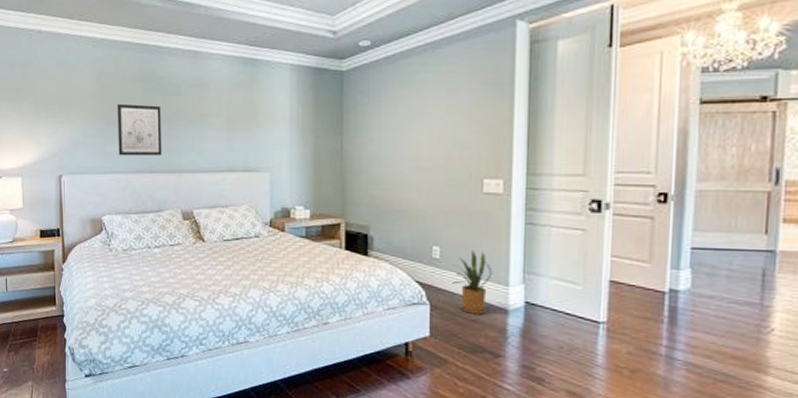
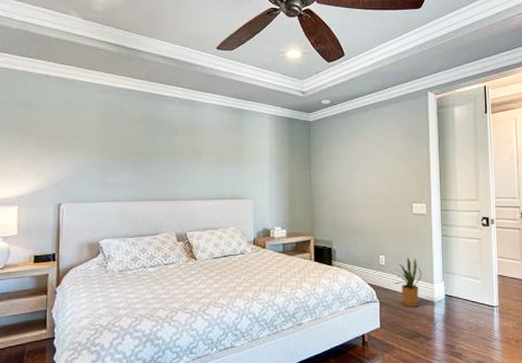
wall art: present [116,103,162,156] -> none [119,141,160,186]

